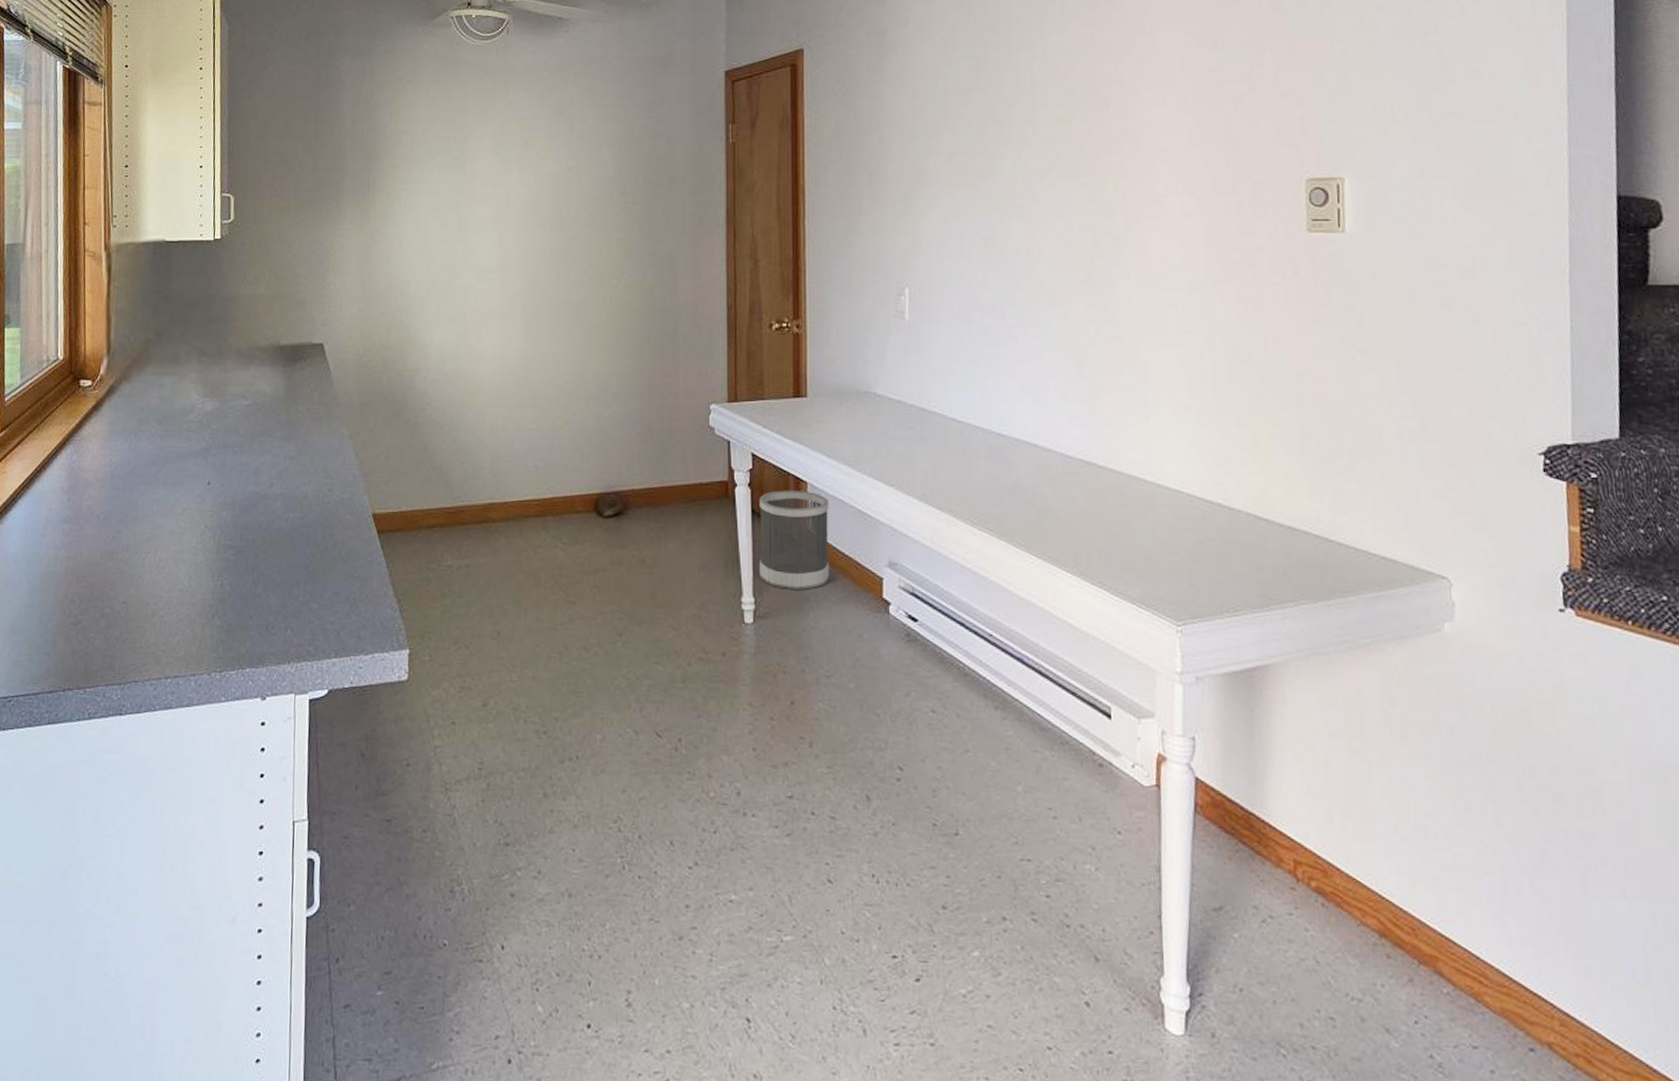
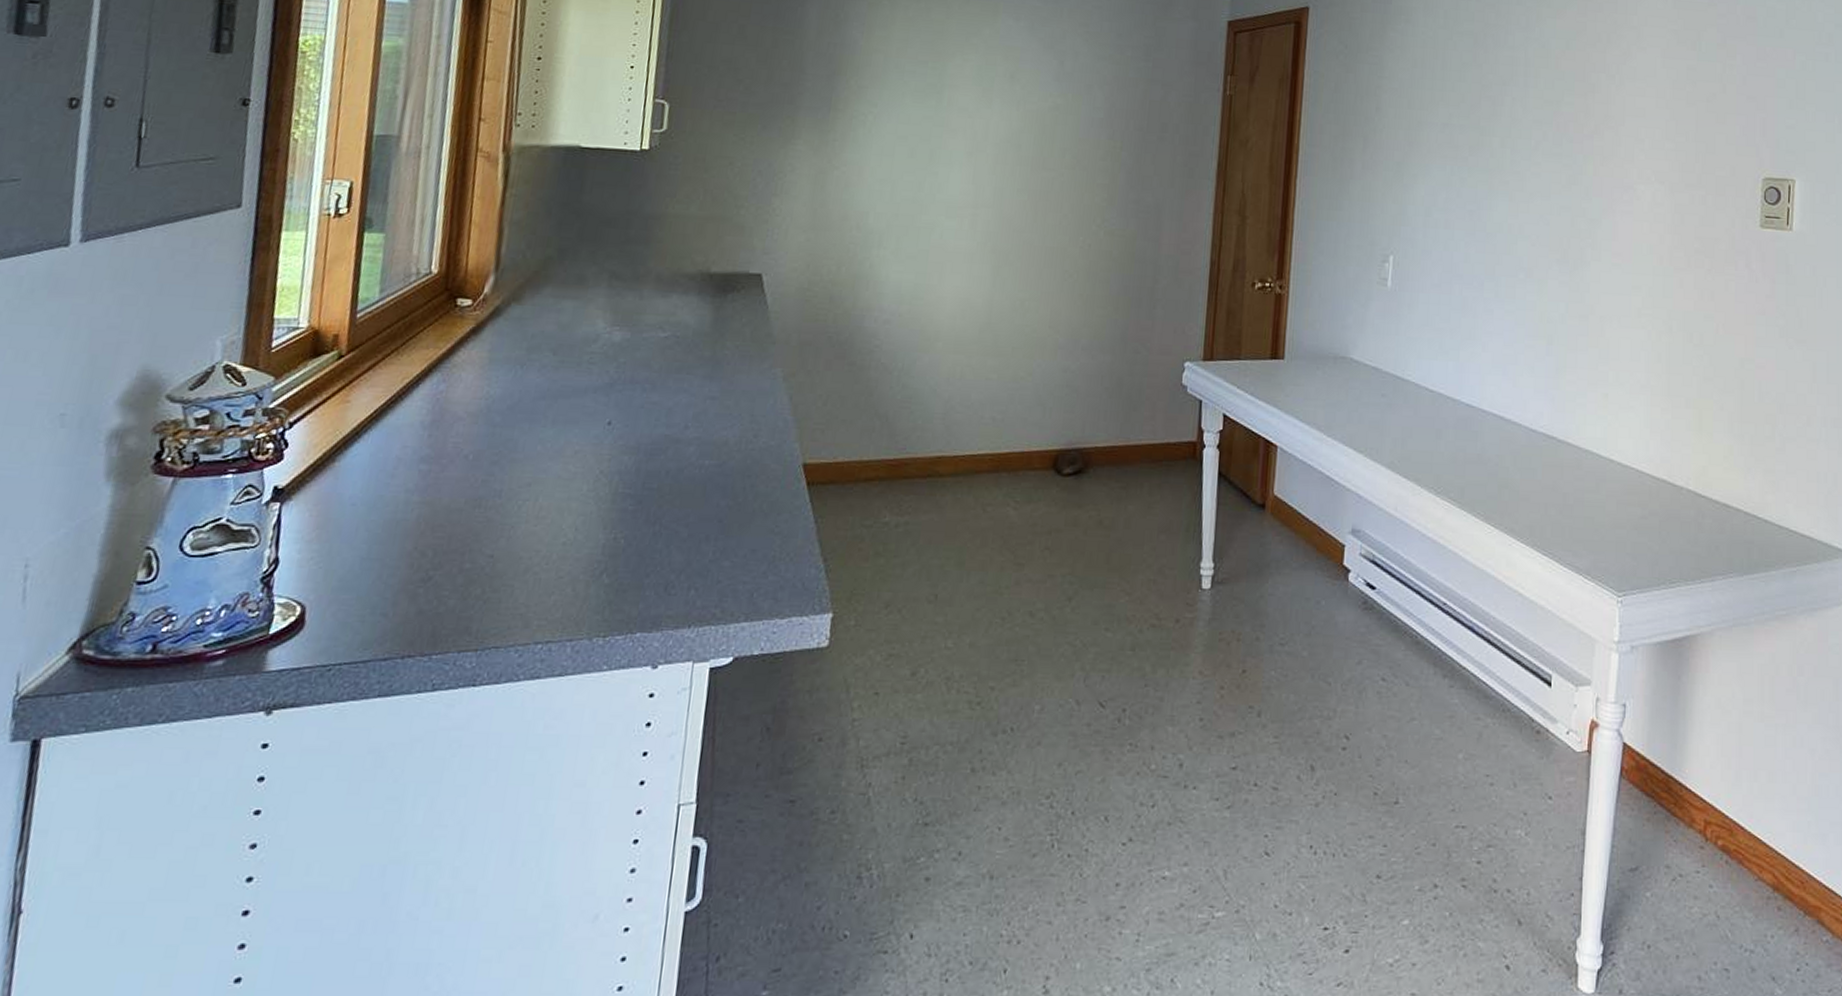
wastebasket: present [758,490,829,590] -> none [1220,453,1298,555]

